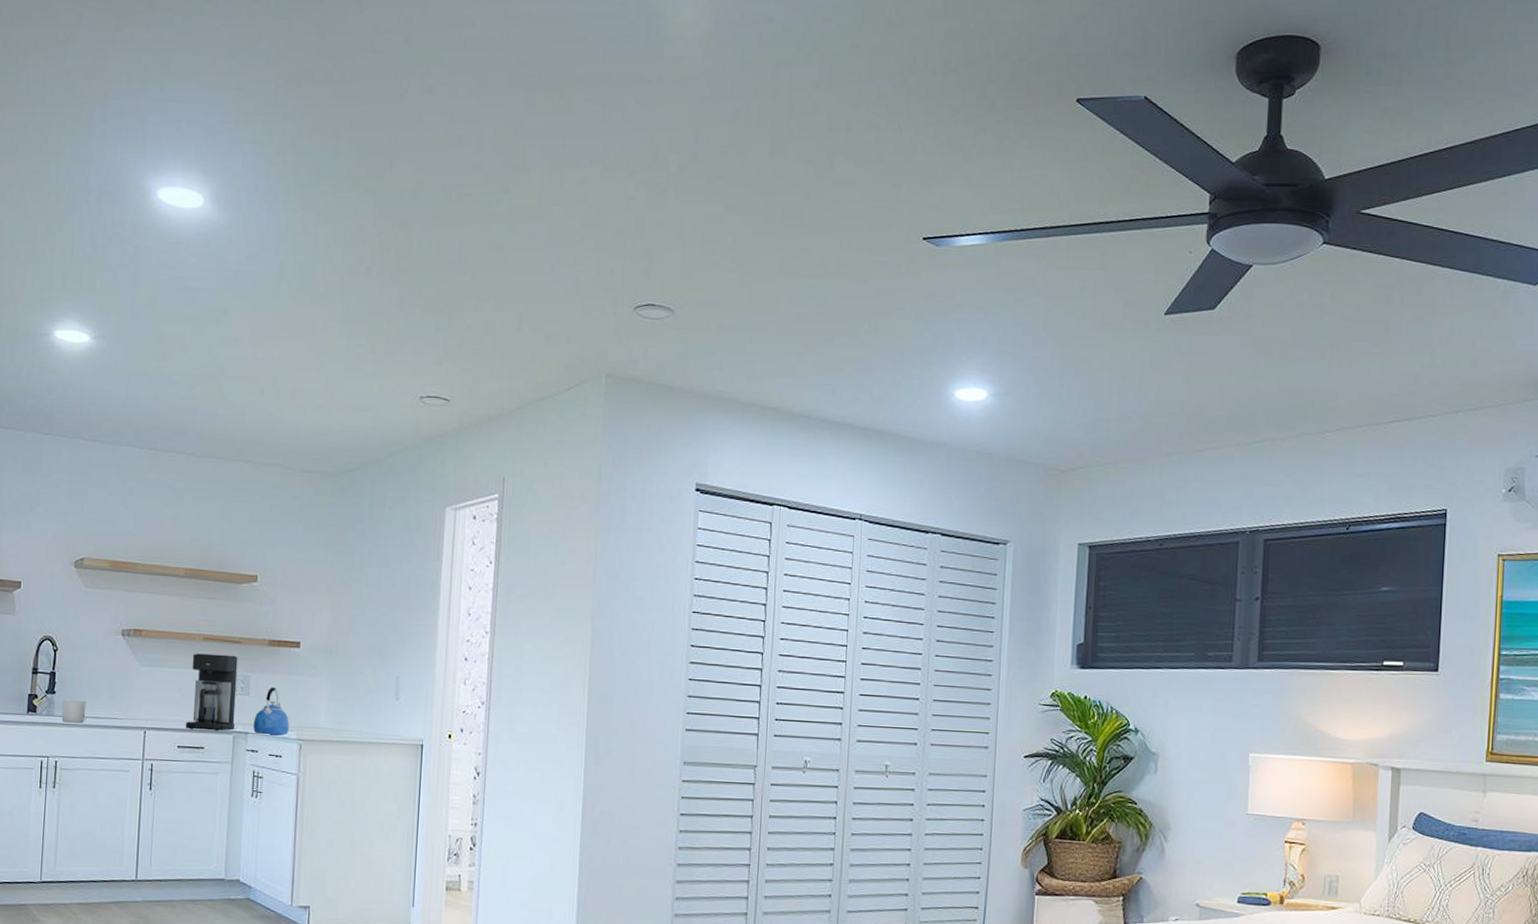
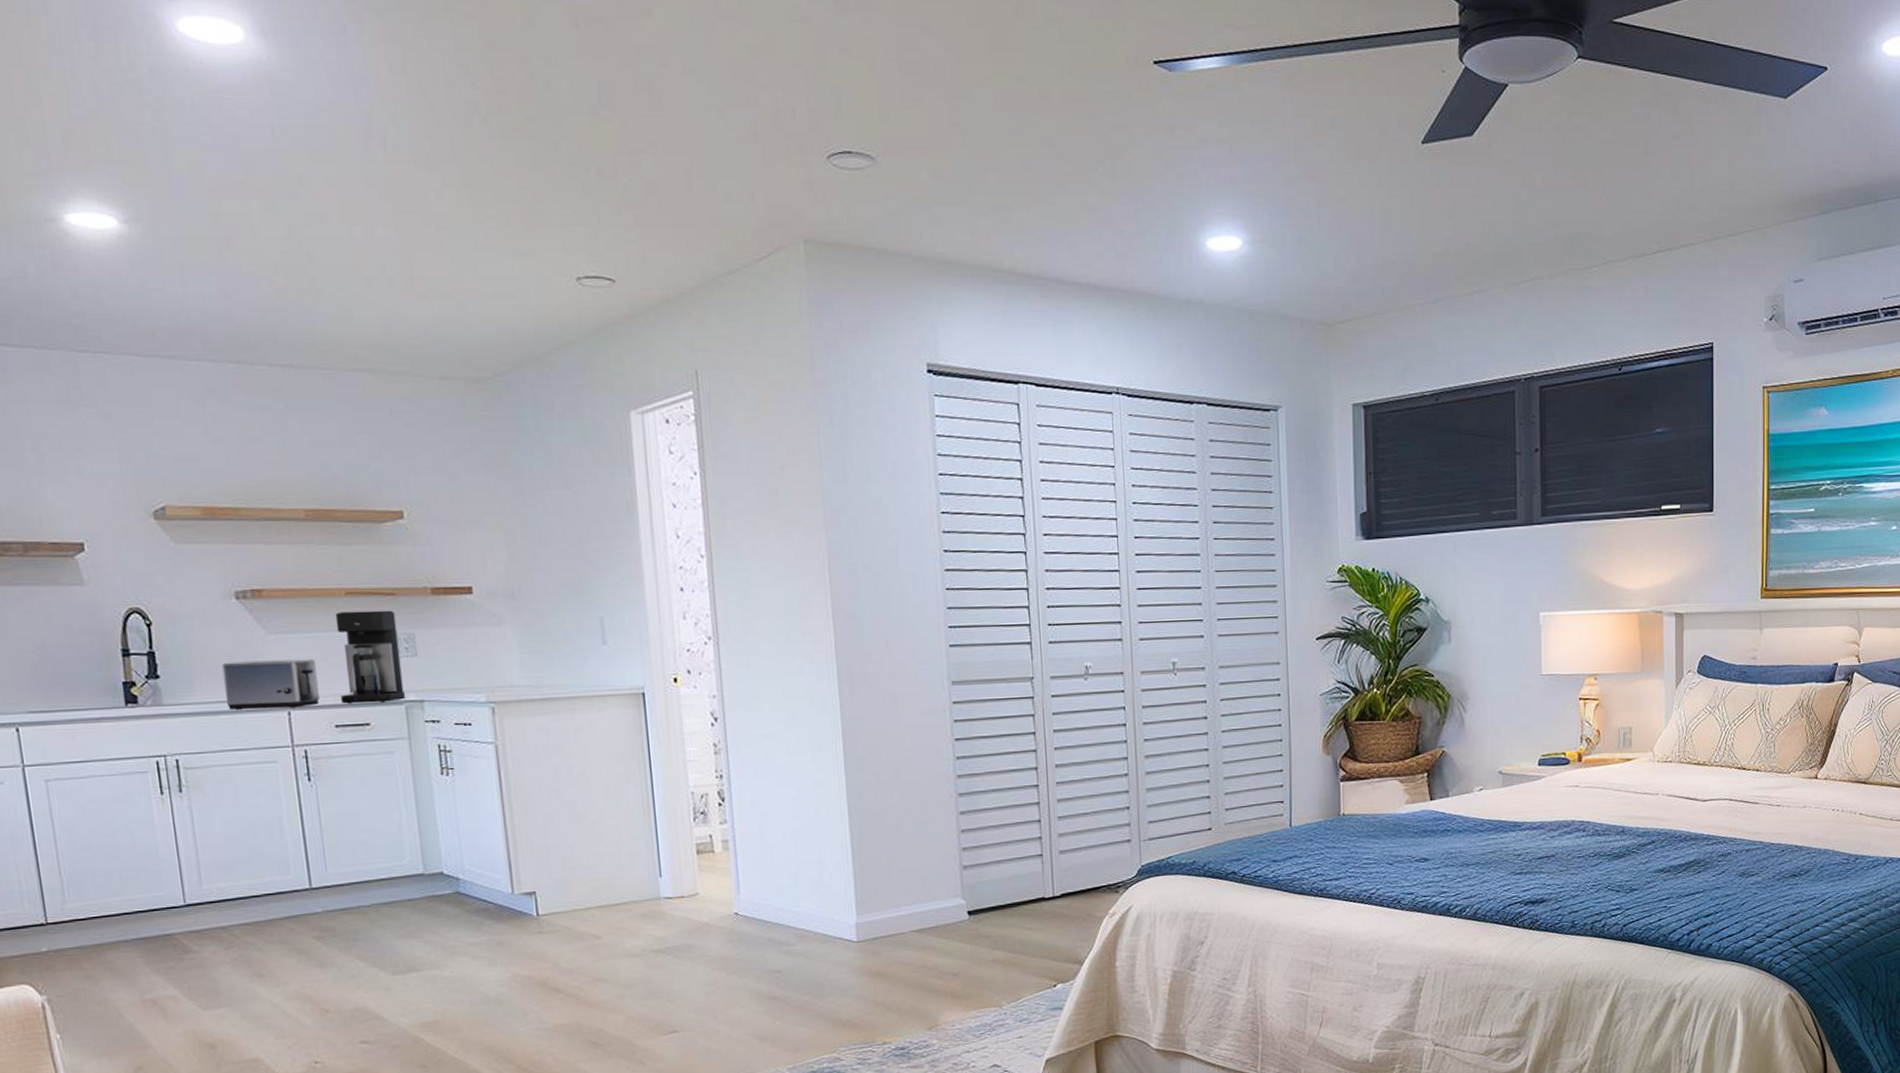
mug: present [61,699,86,724] -> none [171,683,207,713]
toaster: none [100,686,172,729] -> present [221,659,321,711]
kettle: present [253,686,290,736] -> none [428,643,476,701]

